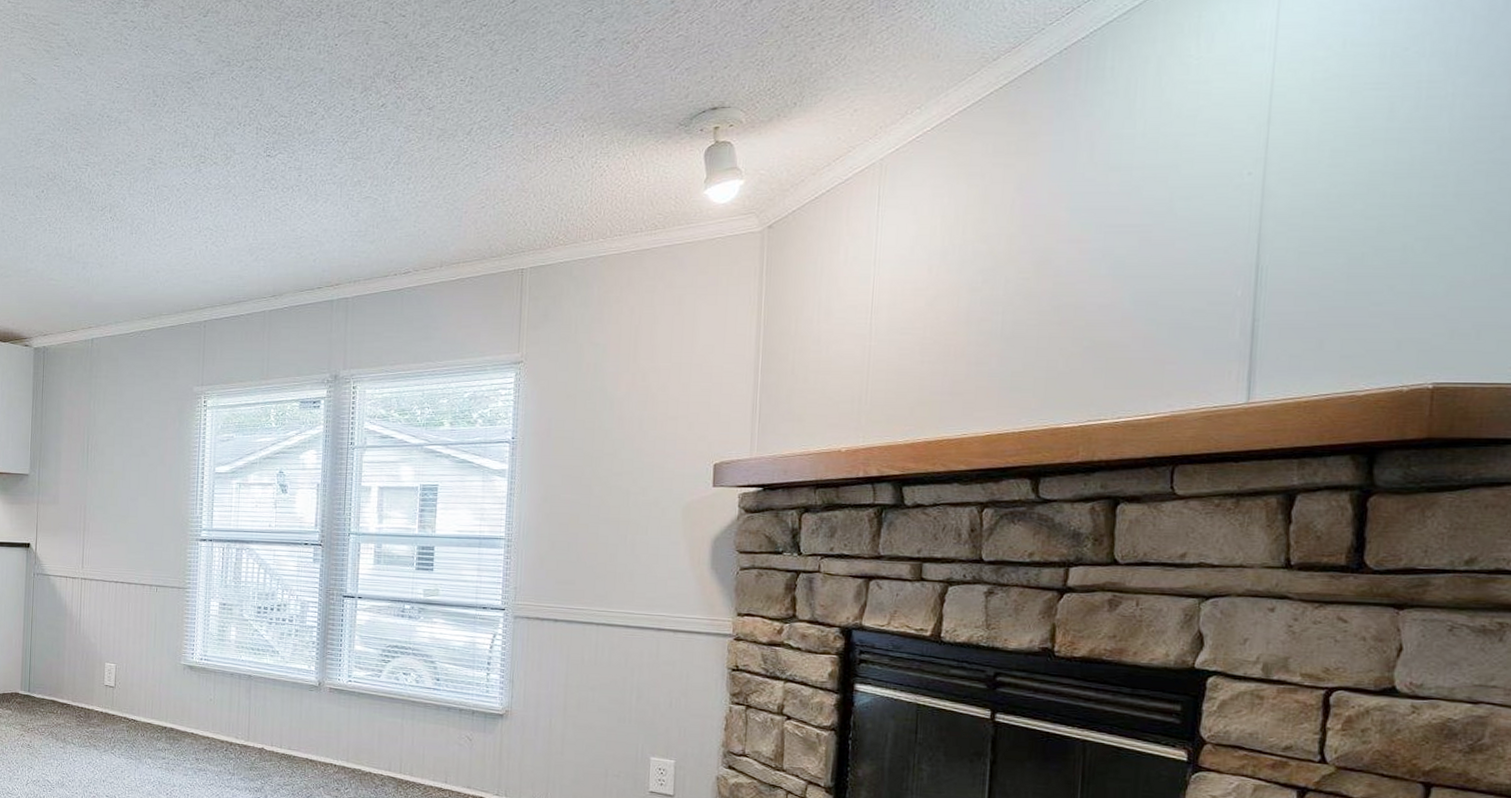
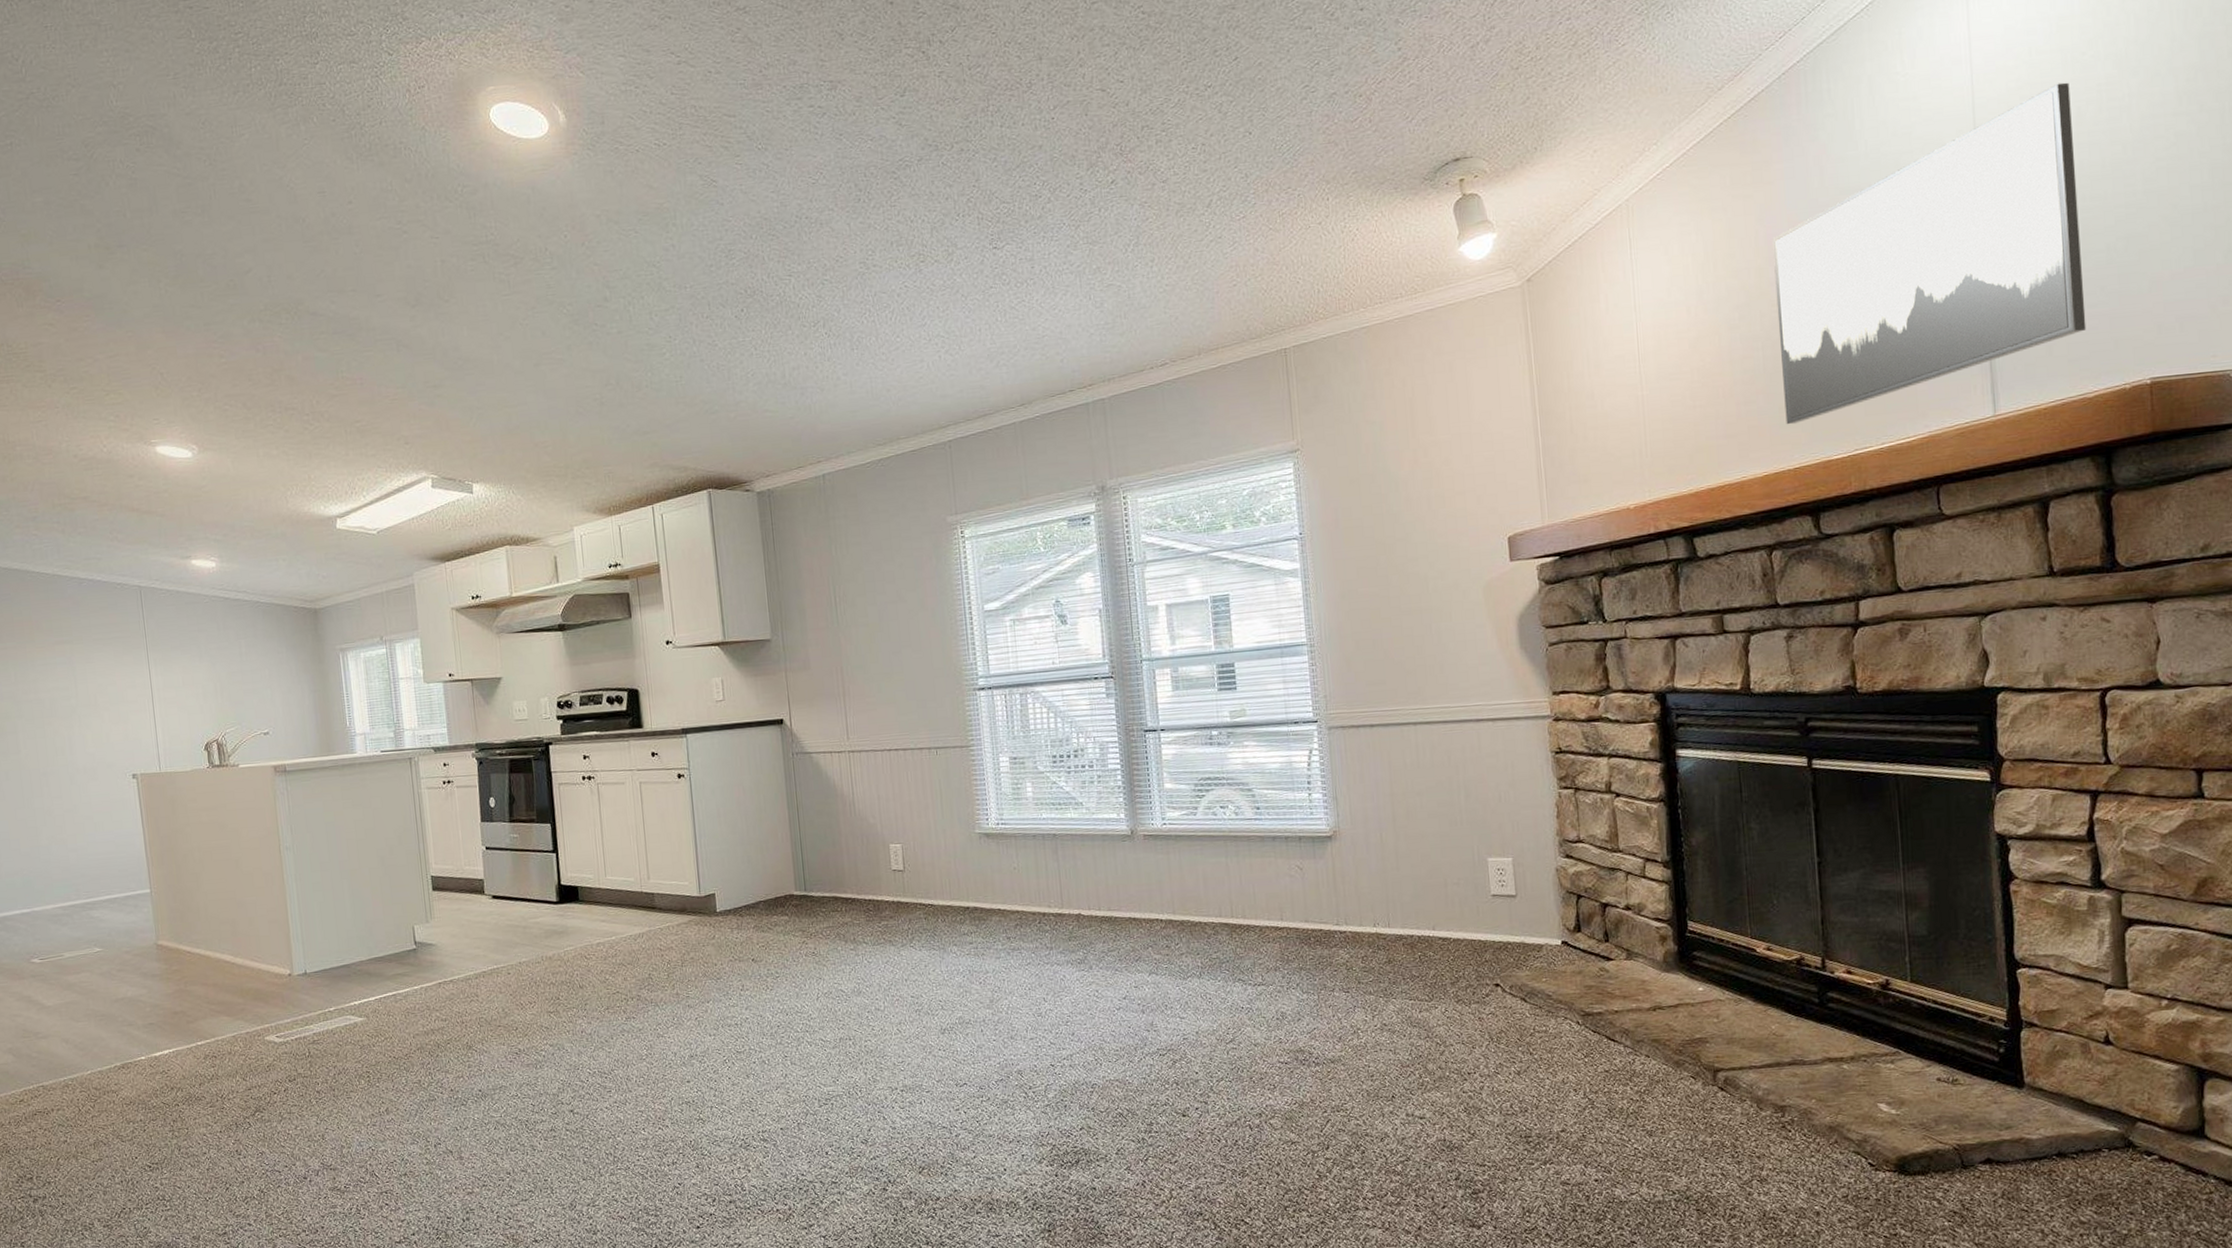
wall art: none [1017,77,1385,389] -> present [1772,82,2087,425]

